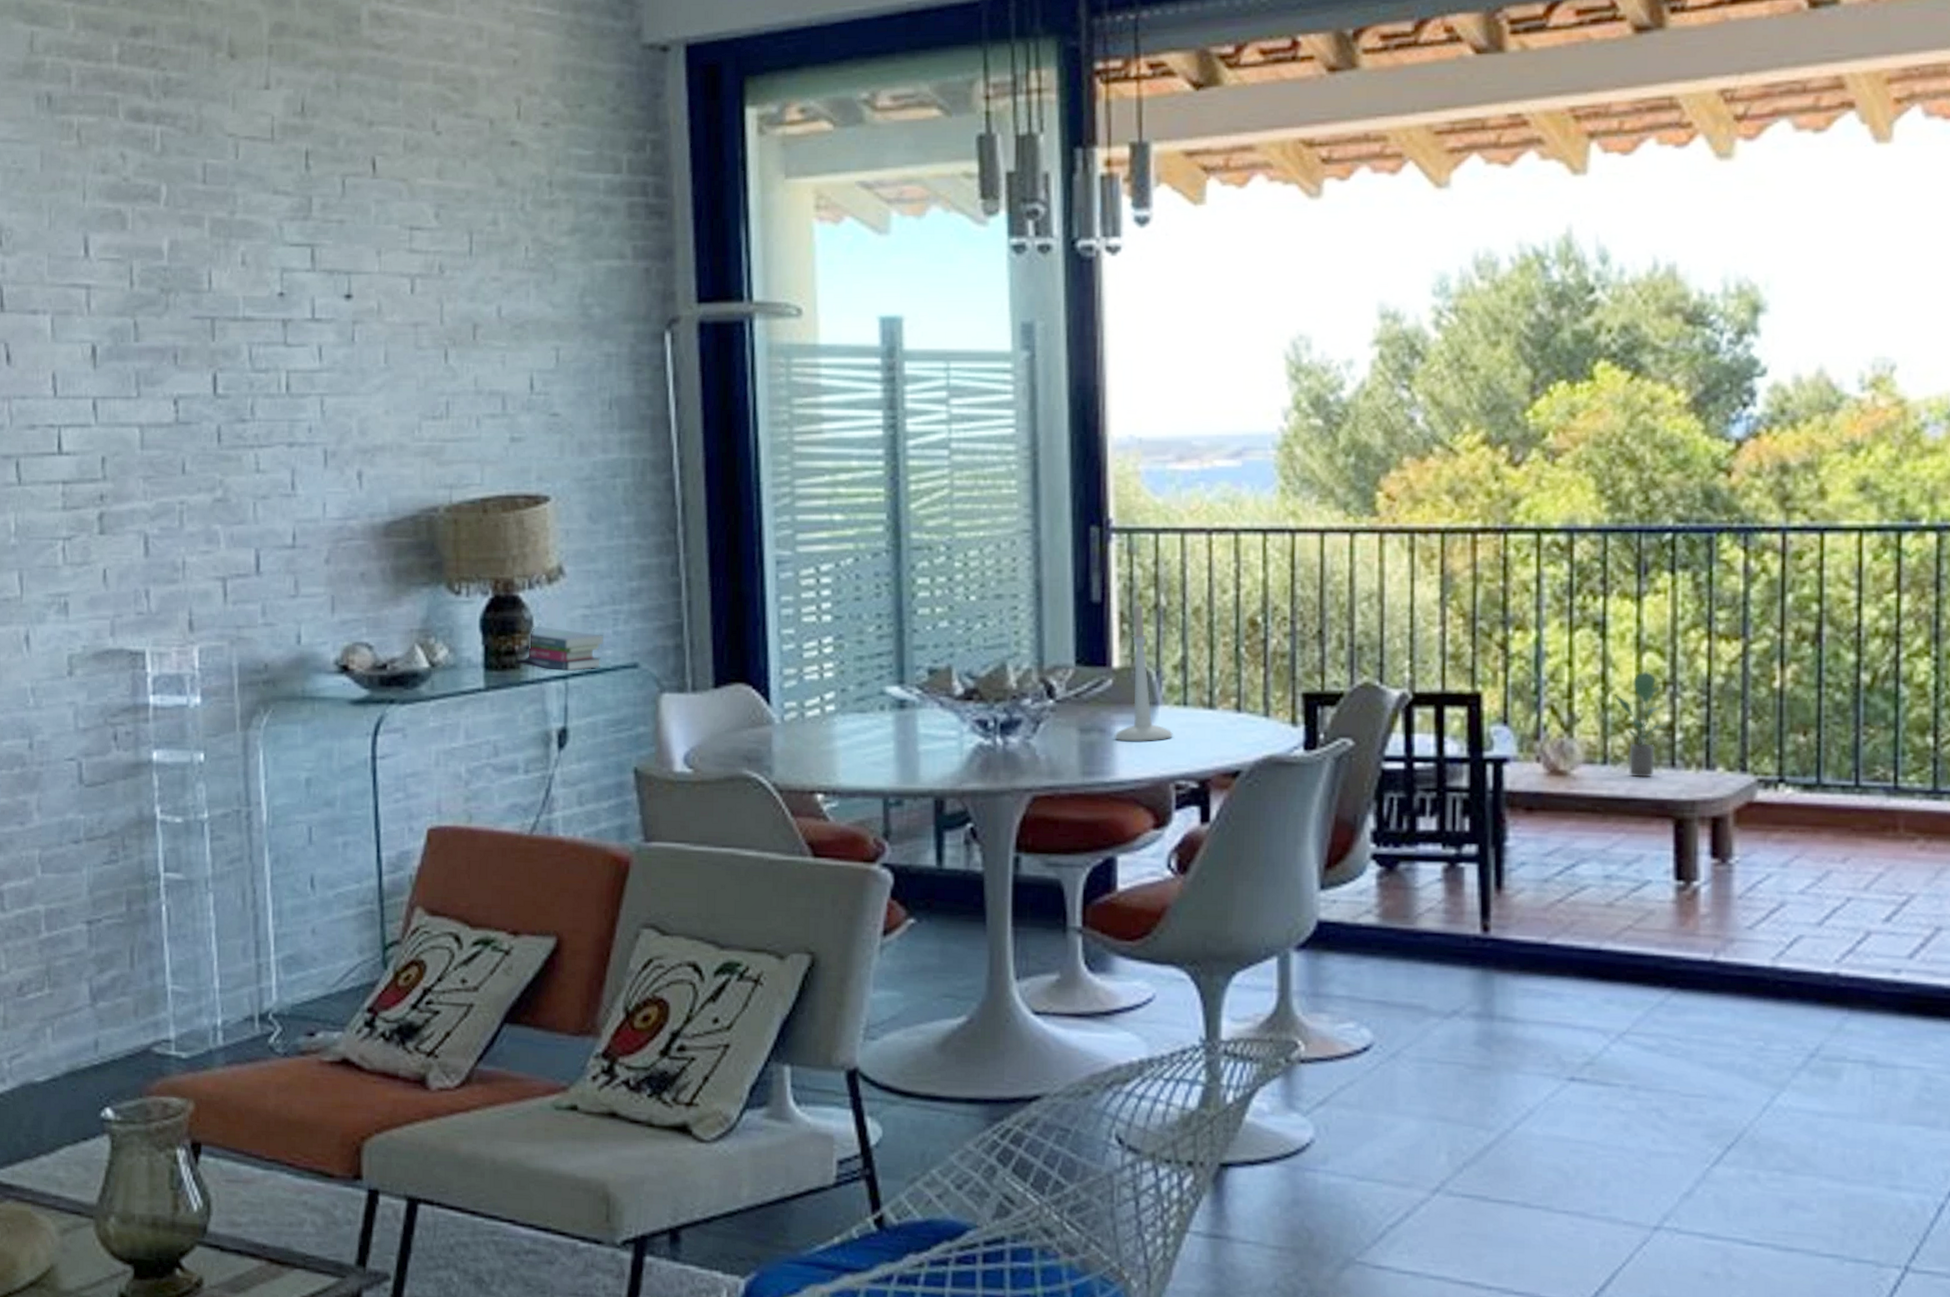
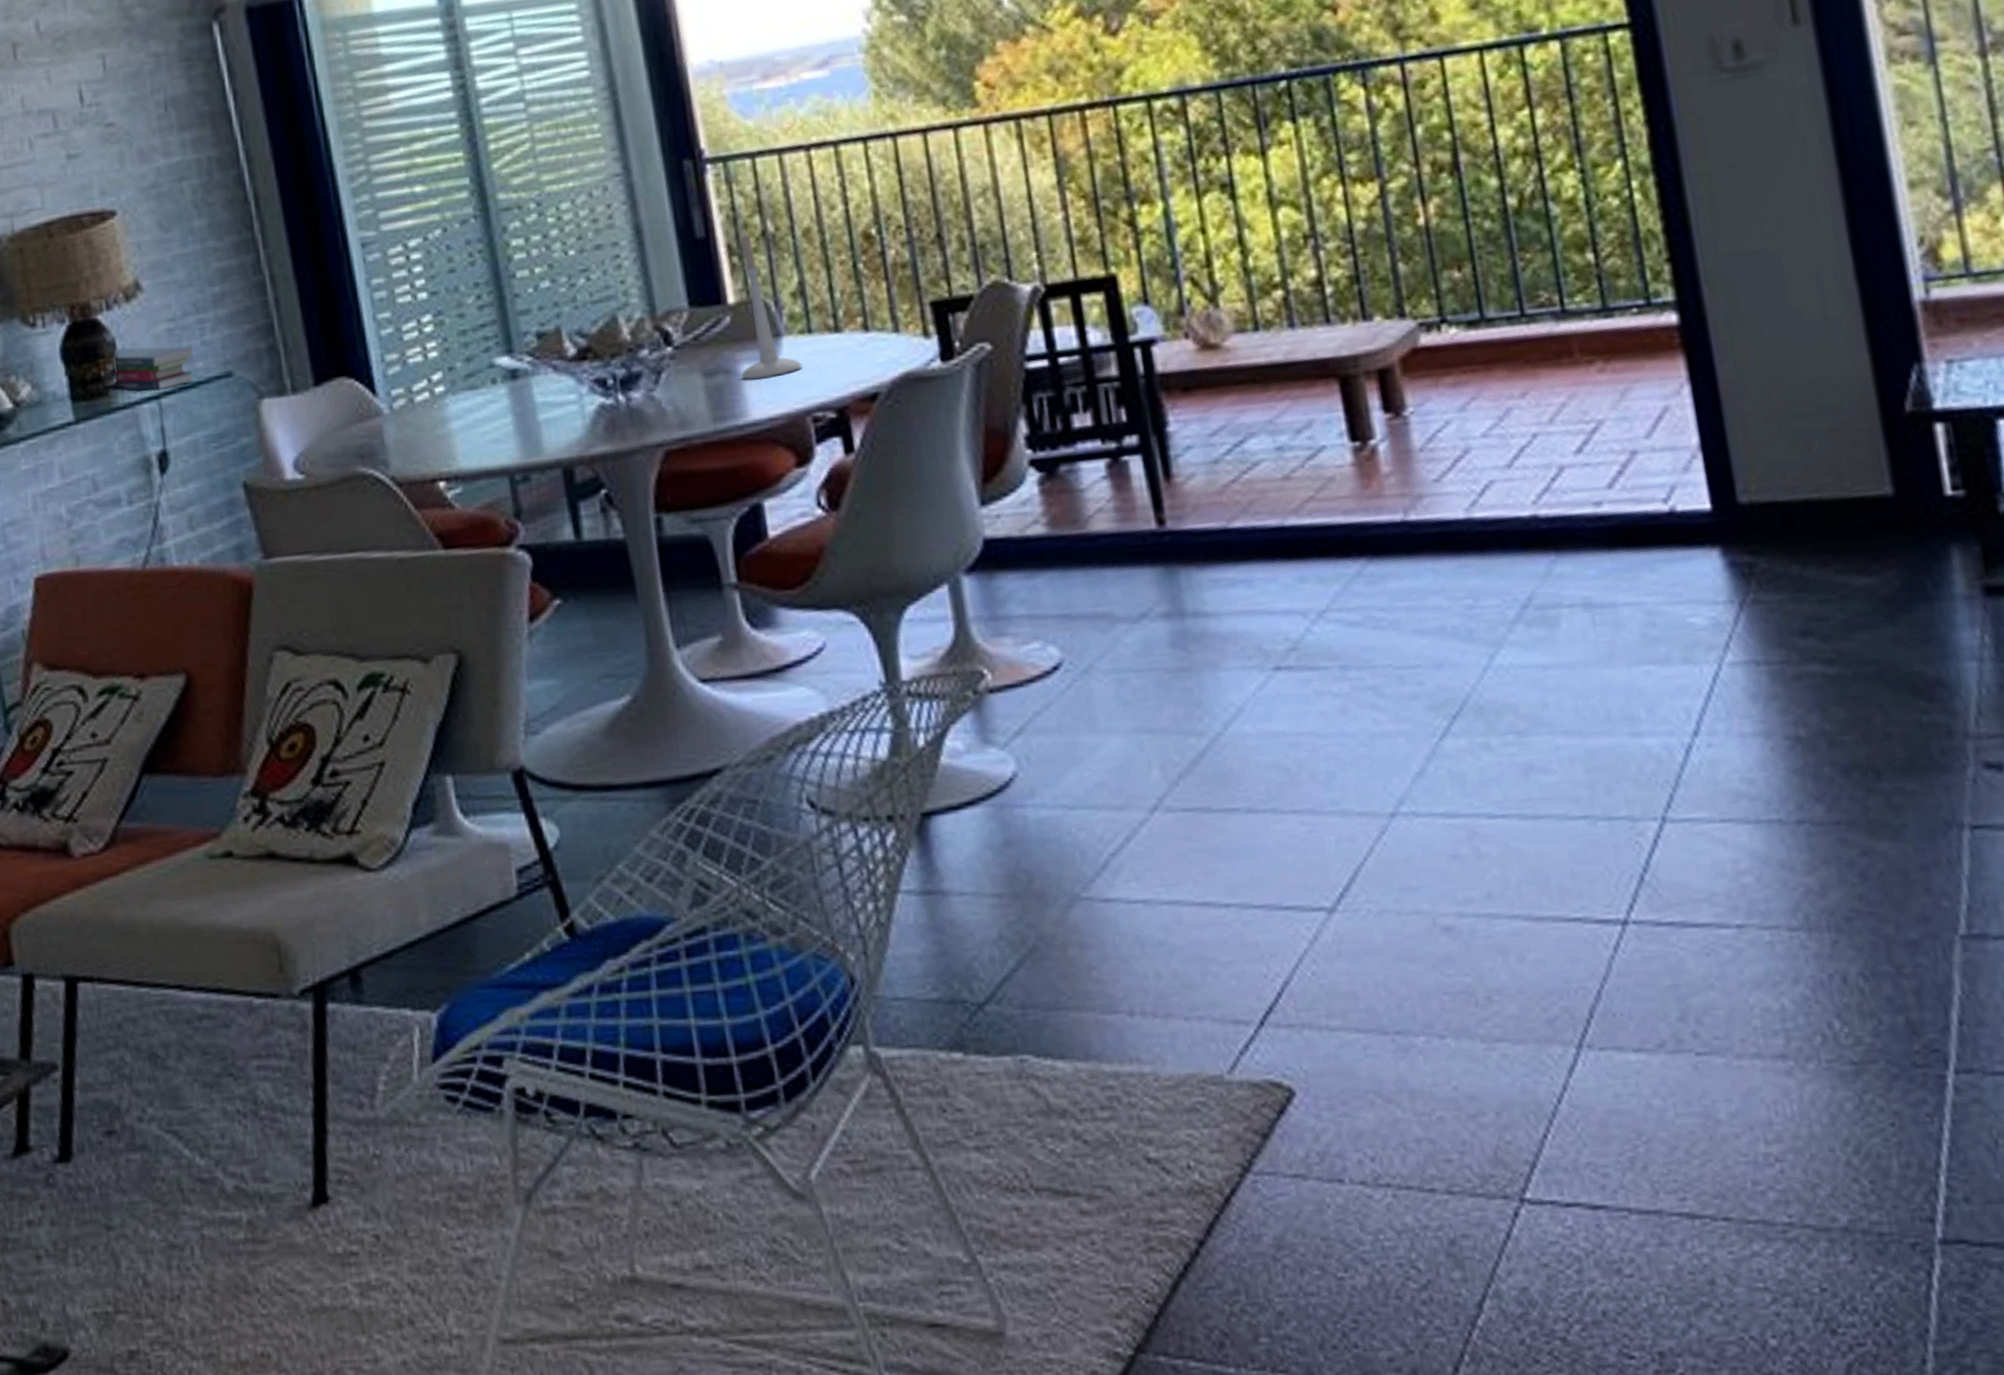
potted plant: present [1614,670,1666,778] -> none [1254,226,1314,340]

